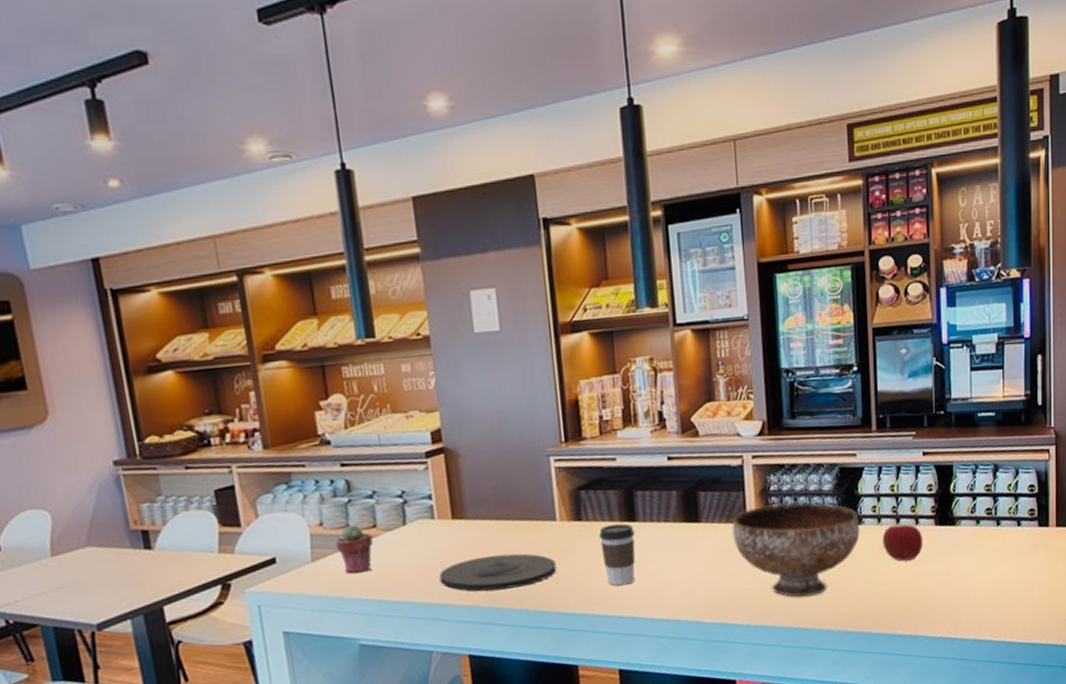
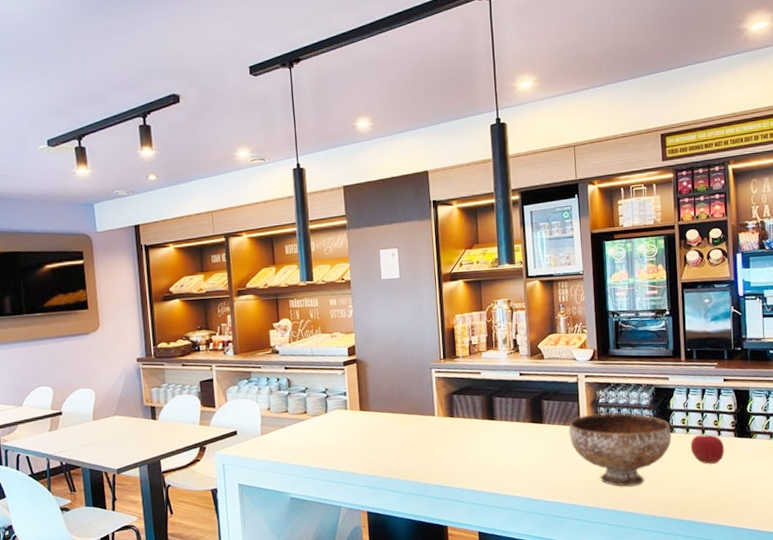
potted succulent: present [335,524,374,574] -> none [277,410,304,446]
plate: present [439,553,557,592] -> none [349,438,434,465]
coffee cup: present [598,523,636,586] -> none [466,421,494,468]

